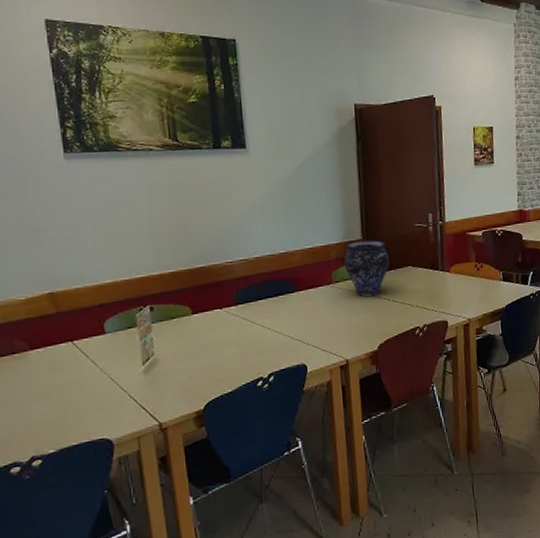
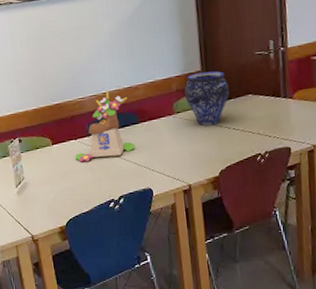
flower pot: none [220,254,290,335] -> present [76,90,136,162]

